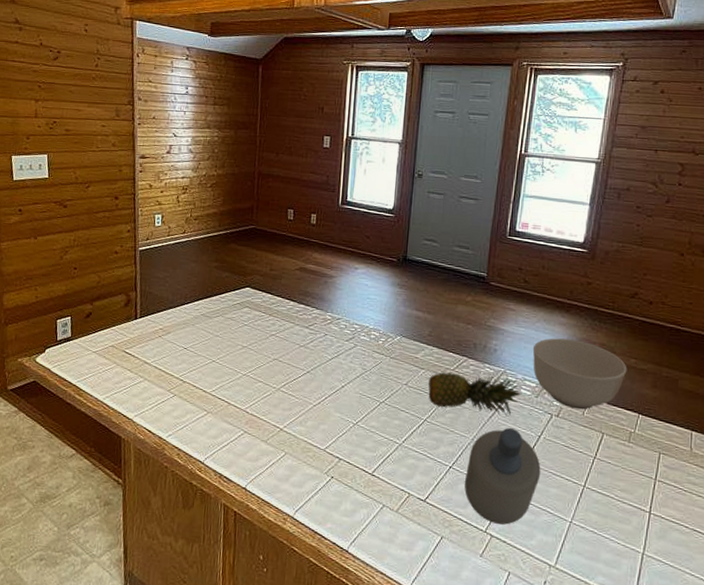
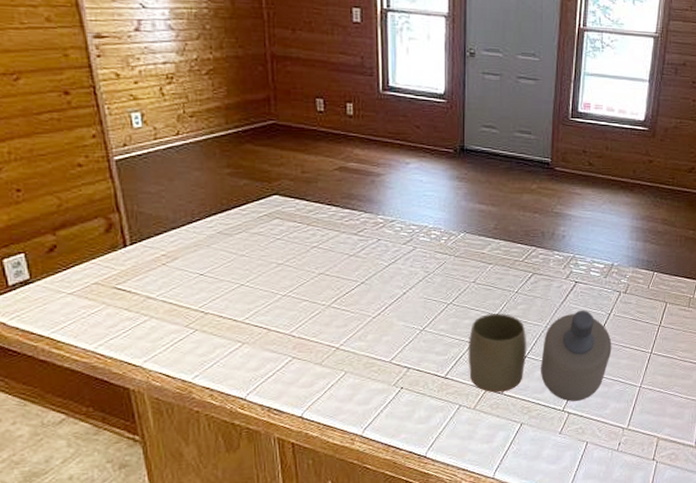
mug: none [394,417,453,500] -> present [468,312,527,393]
fruit: present [428,372,522,416] -> none [498,262,591,300]
bowl: present [532,338,627,410] -> none [600,218,686,284]

